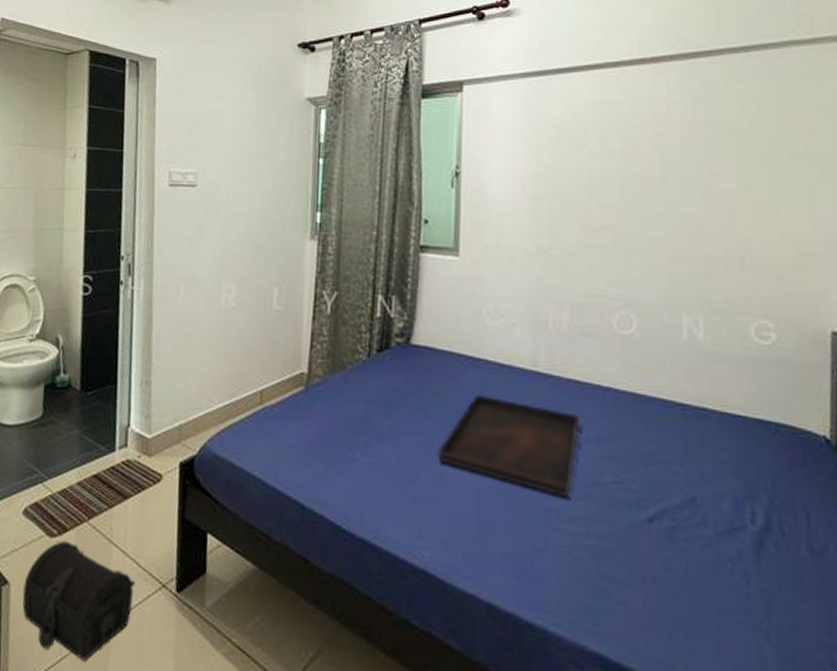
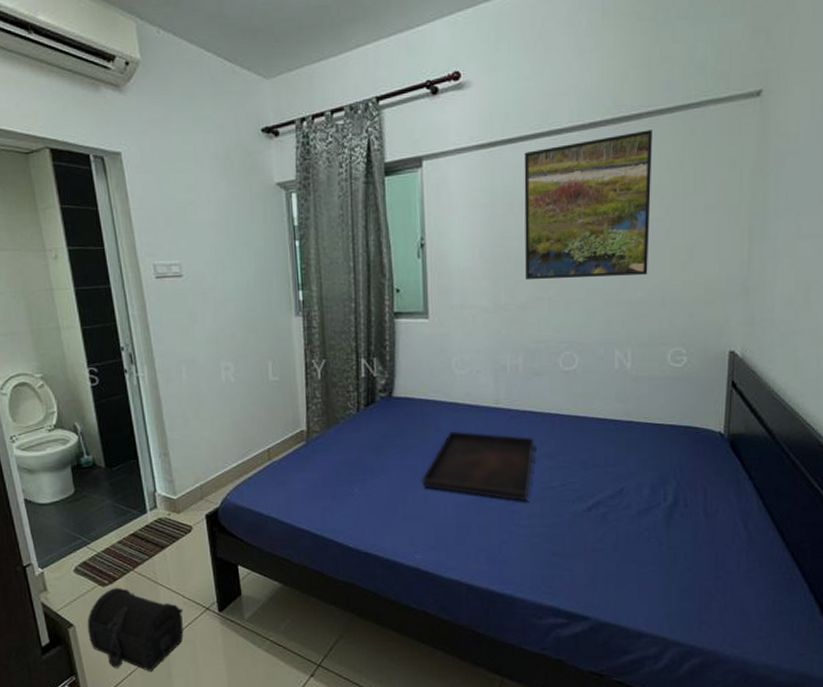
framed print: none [574,68,725,228] -> present [524,130,652,281]

